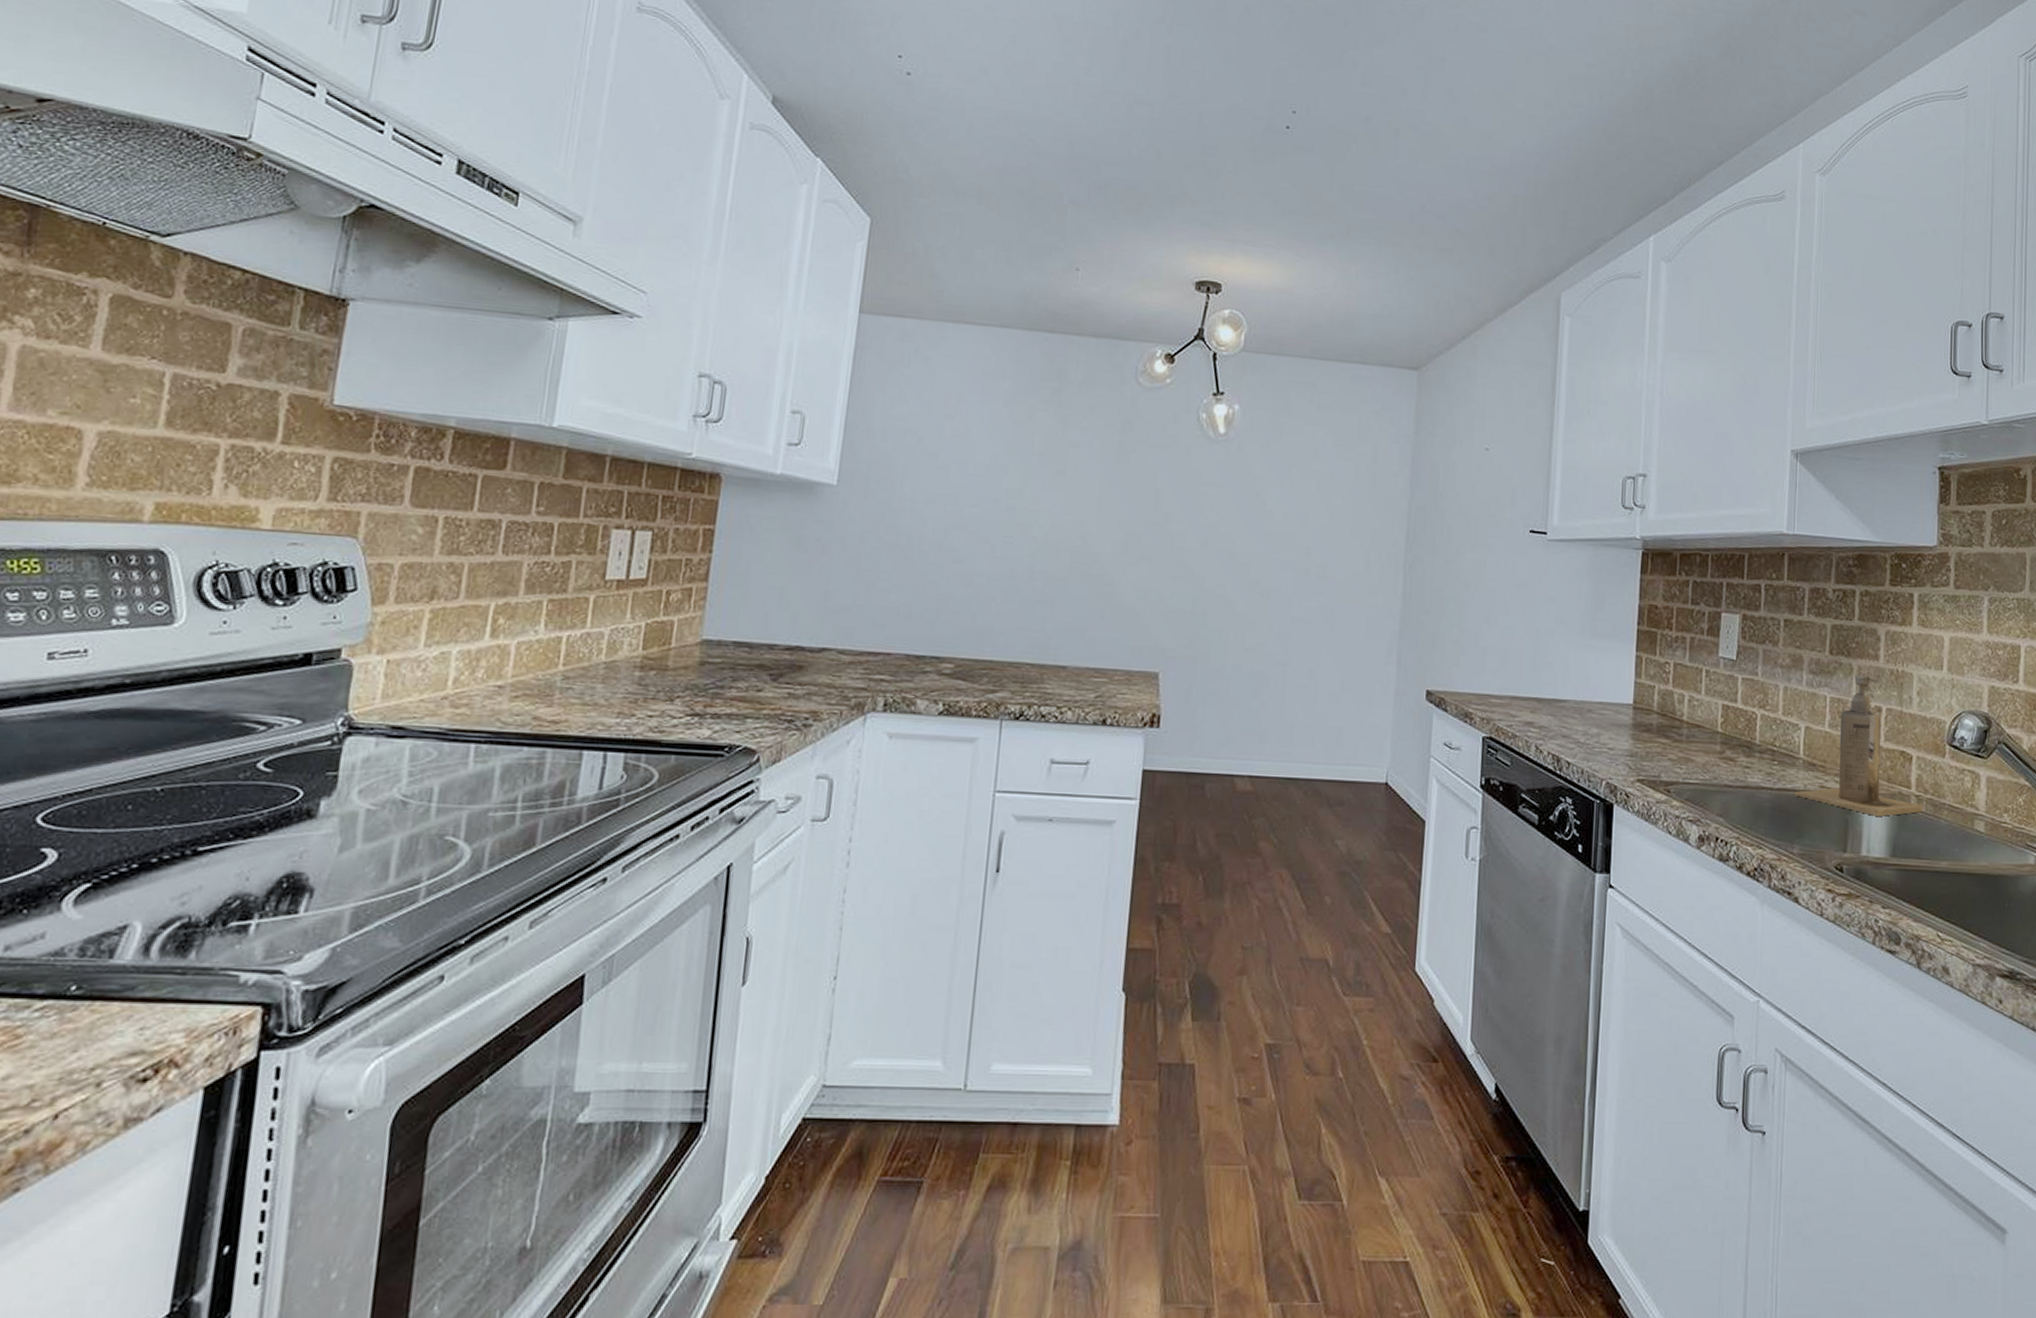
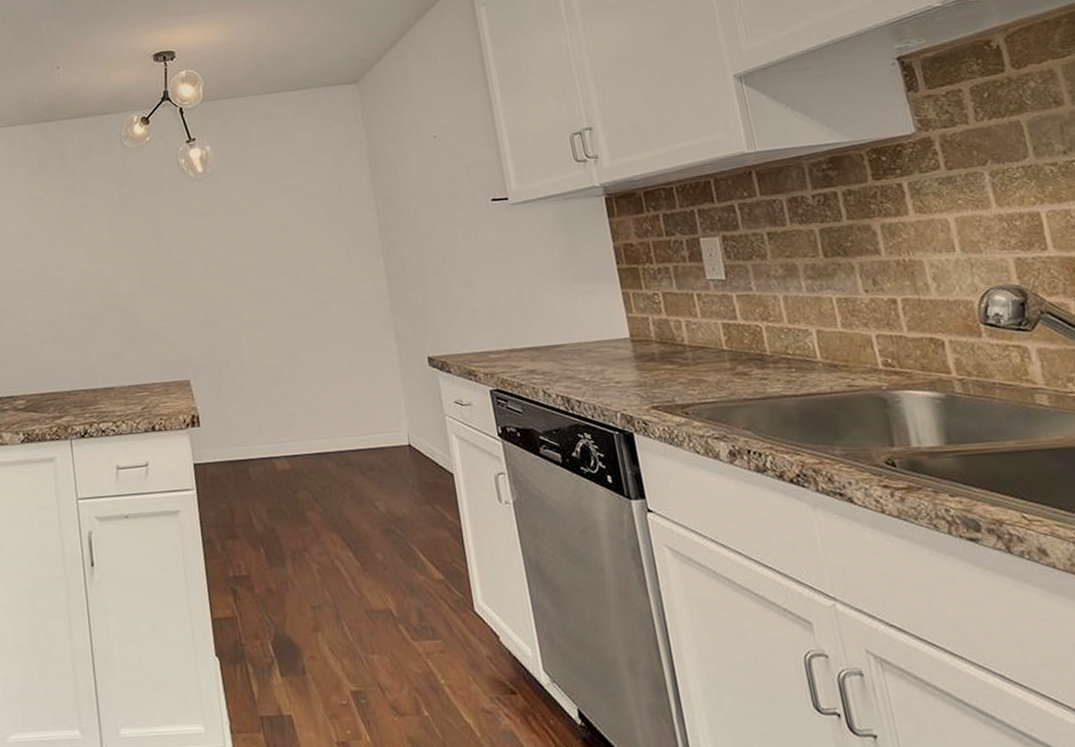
soap dispenser: present [1794,675,1924,817] -> none [821,270,972,407]

